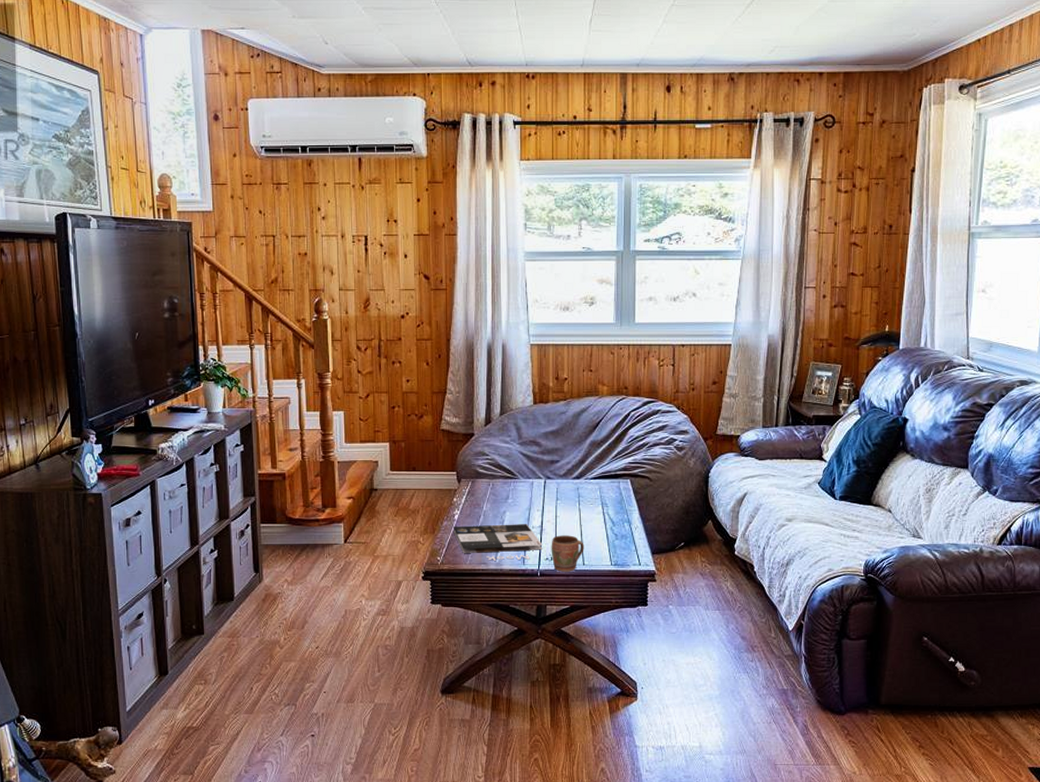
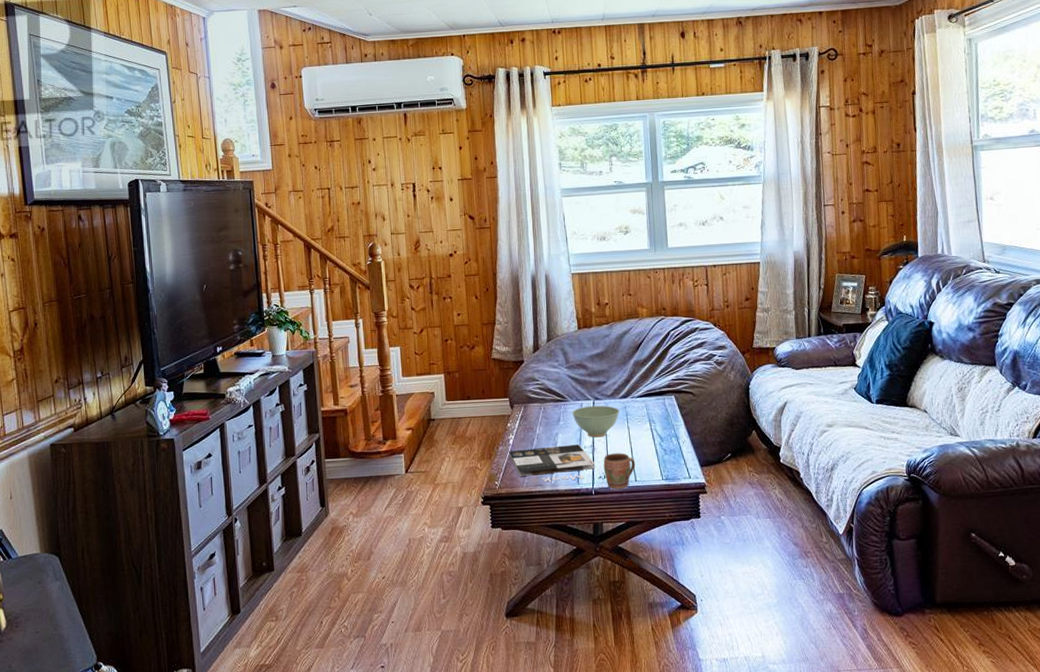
bowl: none [522,485,572,518] -> present [572,405,620,438]

